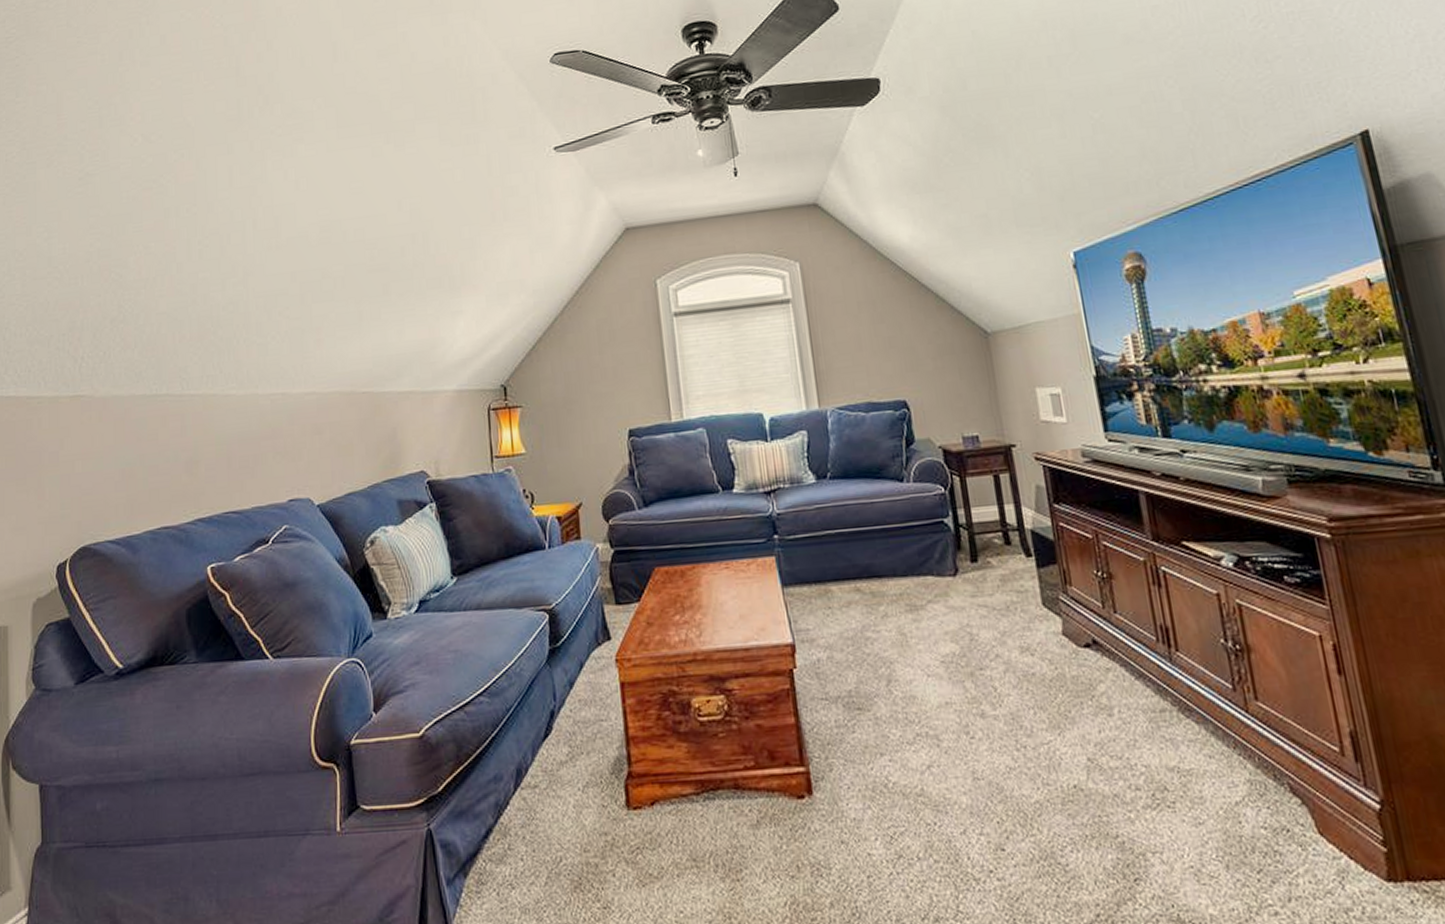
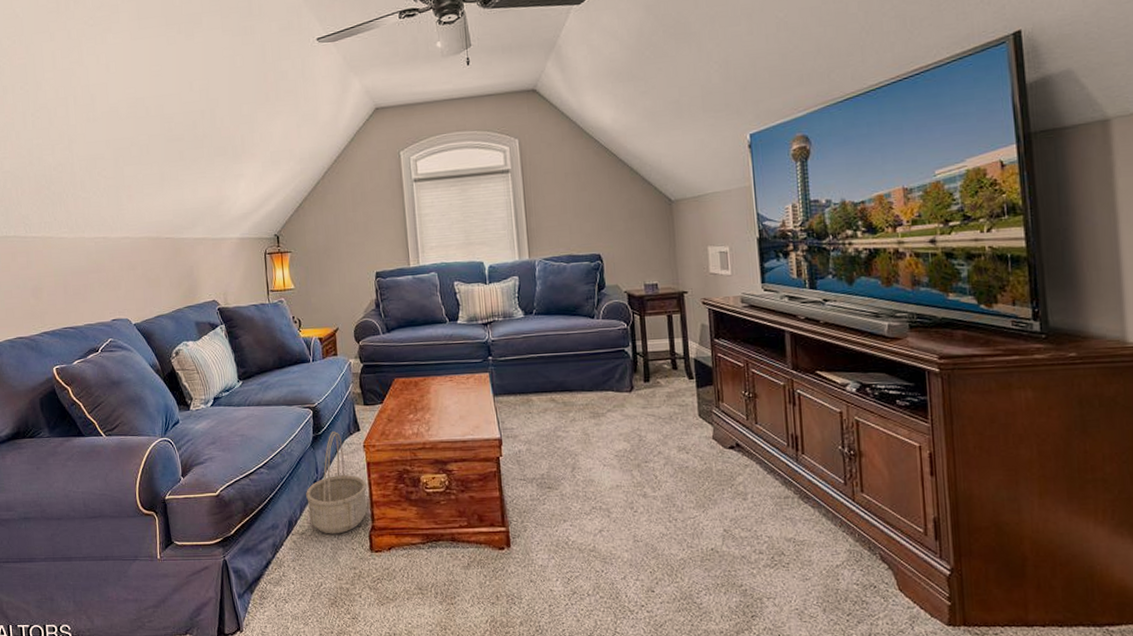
basket: none [539,642,621,786] -> present [305,432,367,534]

